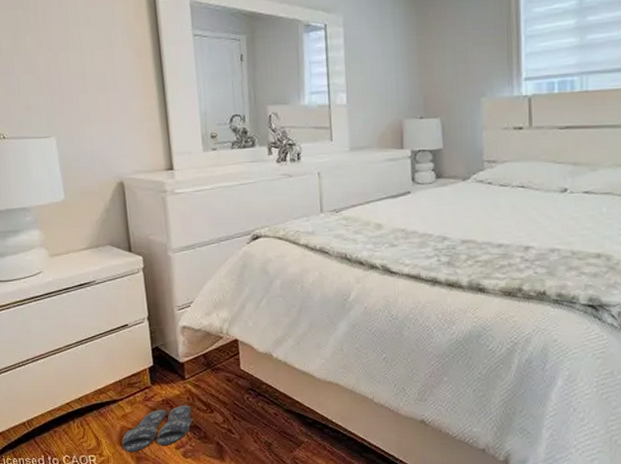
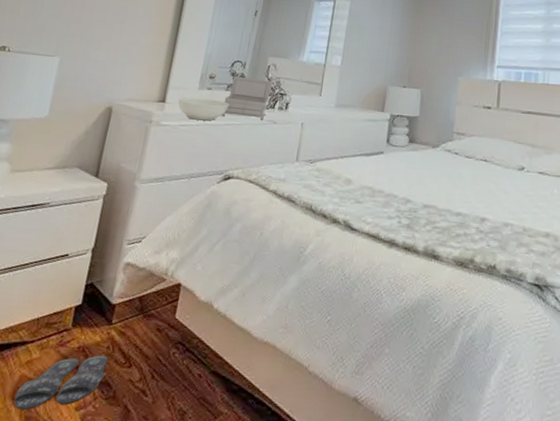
bowl: none [186,160,239,184] -> present [178,97,230,121]
jewelry box: none [232,131,279,176] -> present [221,76,273,120]

